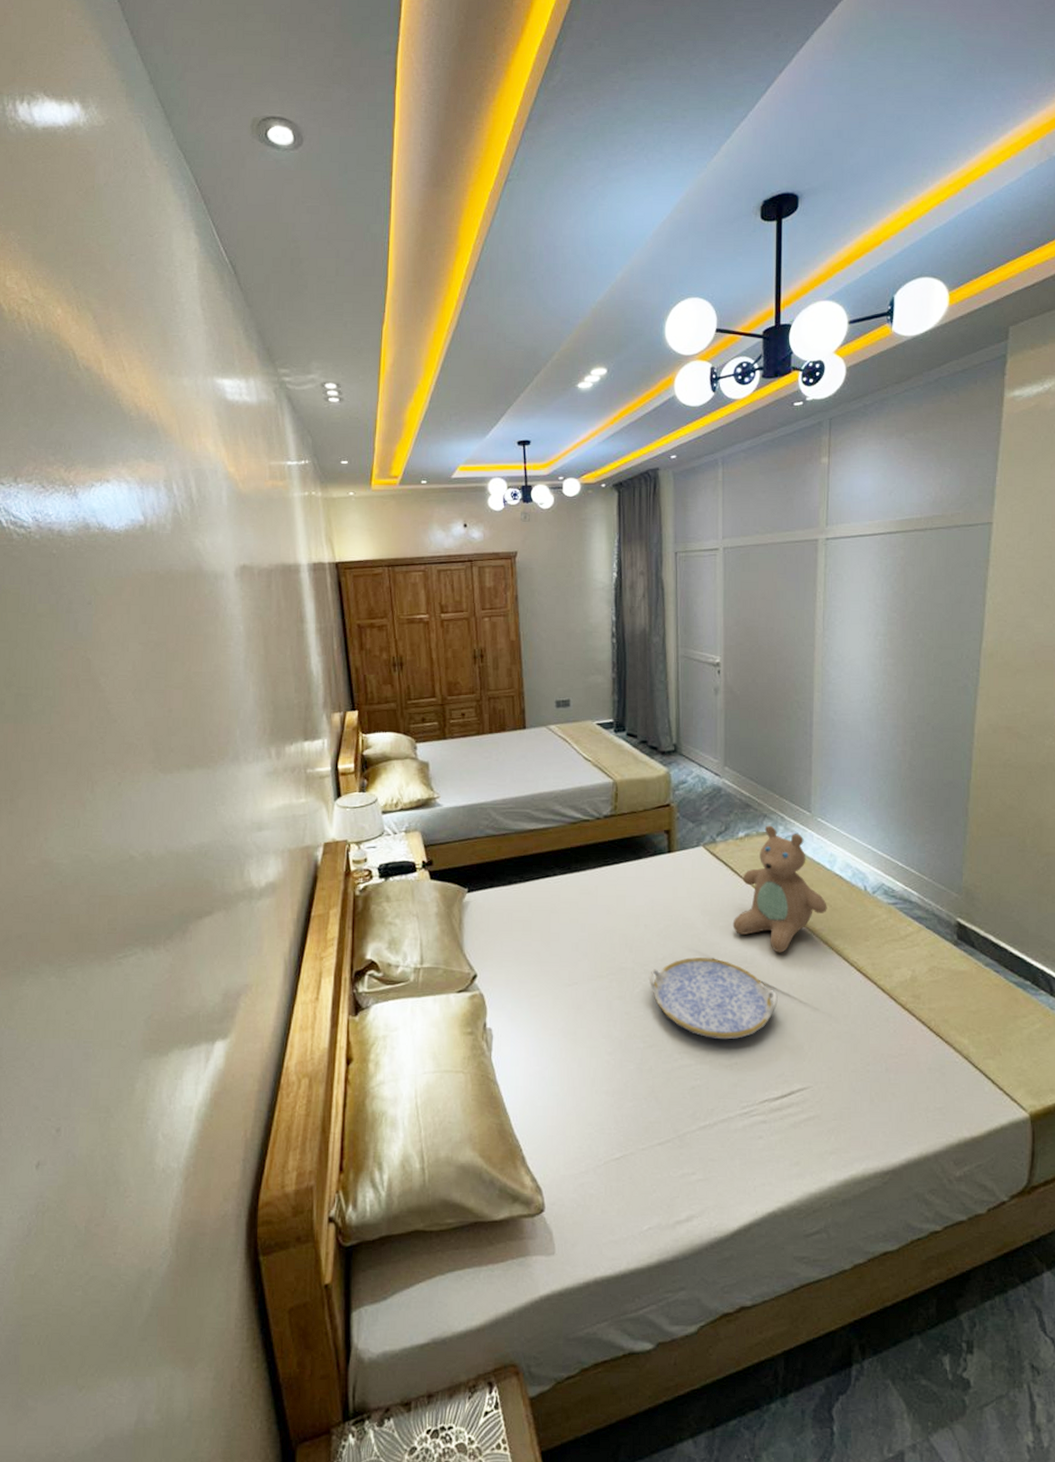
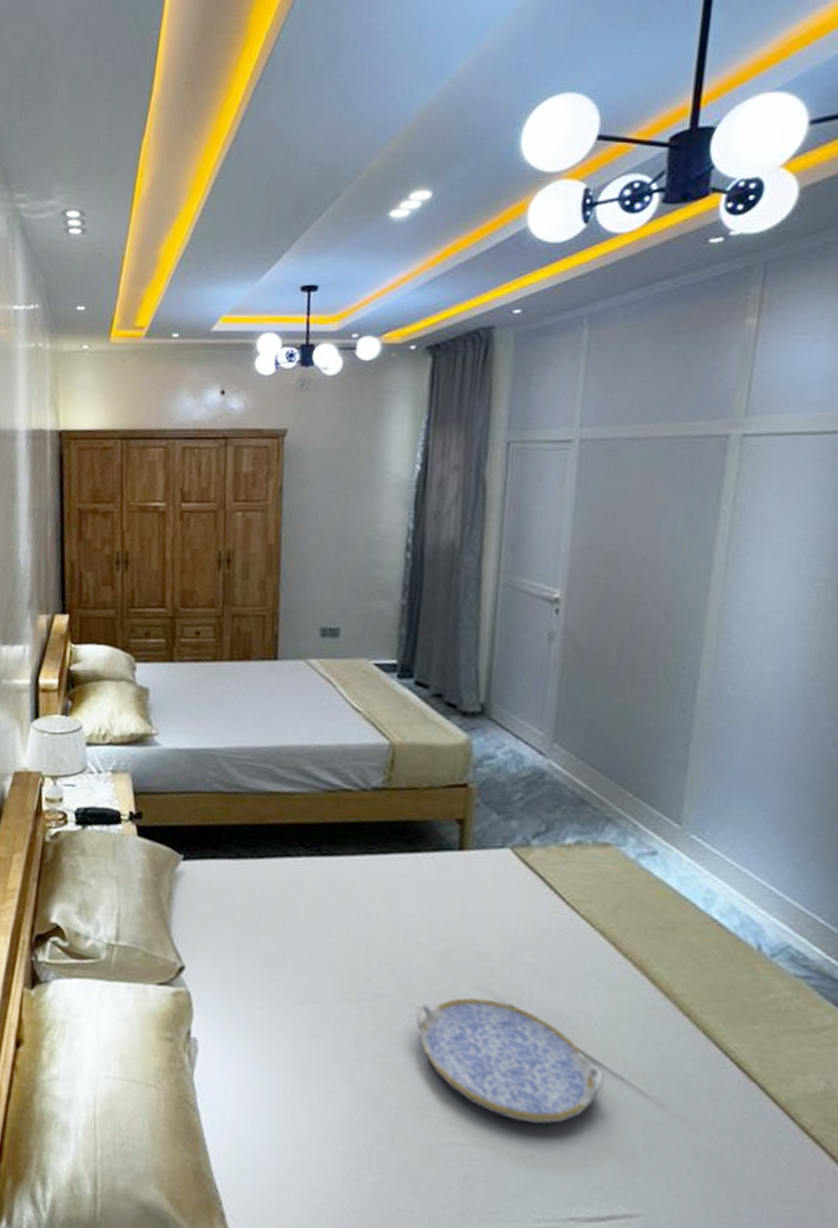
teddy bear: present [732,825,827,953] -> none [544,833,695,1017]

